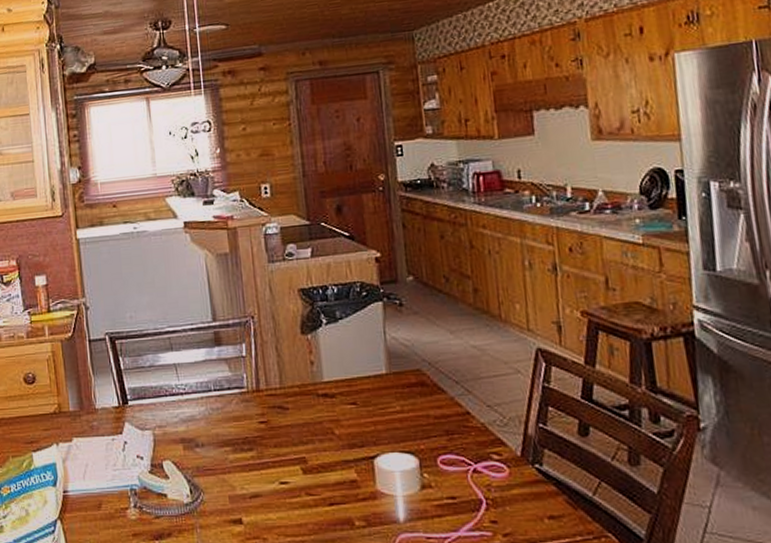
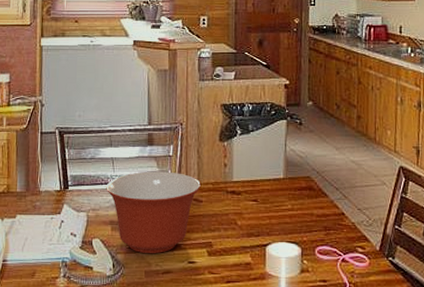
mixing bowl: none [171,375,285,476] -> present [106,171,201,254]

